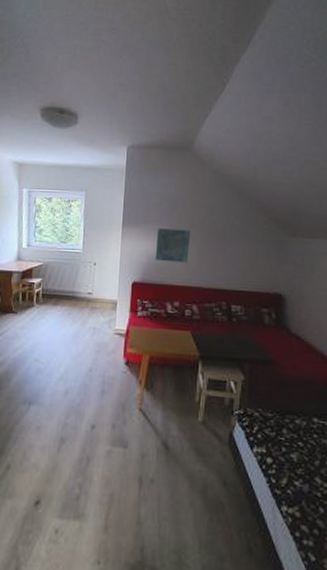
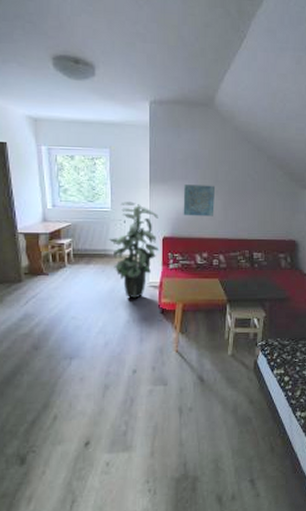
indoor plant: none [77,243,129,346] -> present [108,201,160,299]

